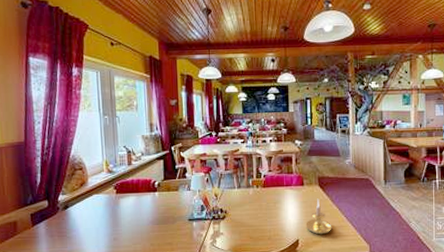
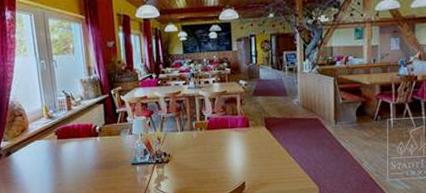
candle holder: present [305,198,332,235] -> none [252,140,280,177]

